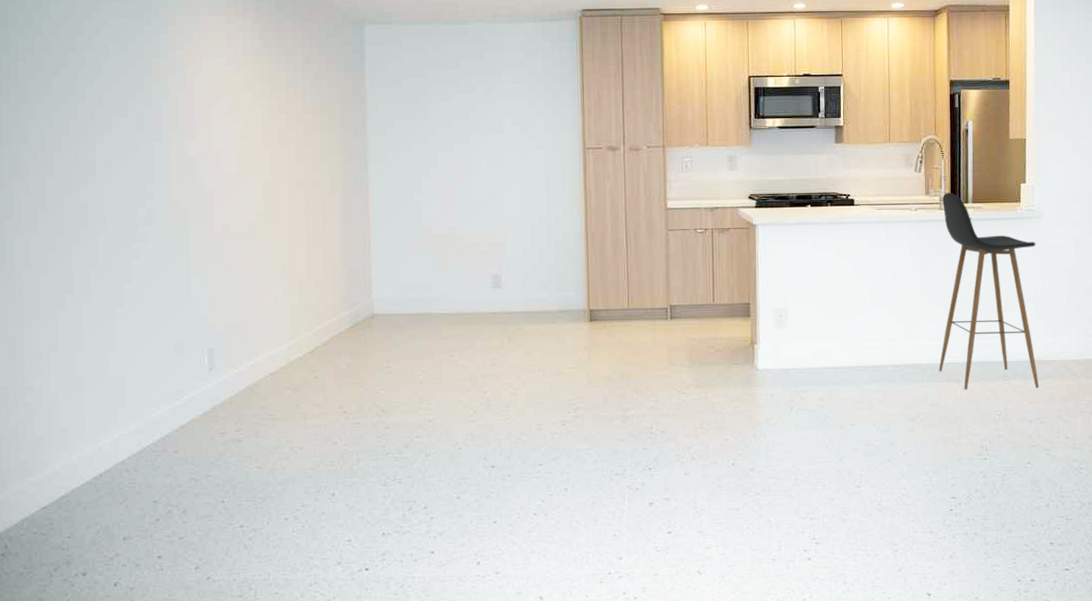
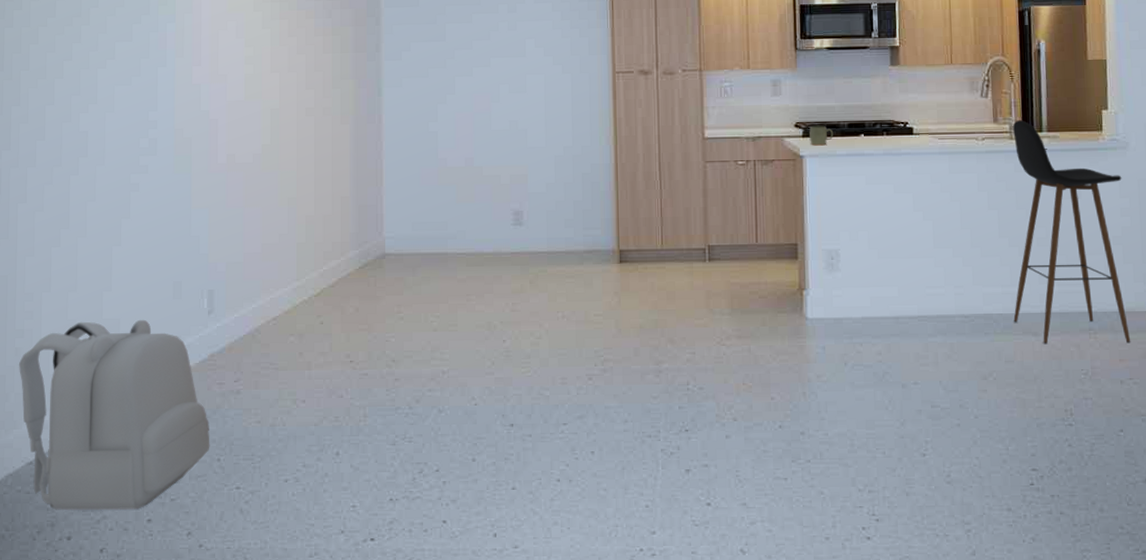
backpack: none [29,376,215,549] -> present [18,319,210,510]
mug: none [762,197,784,216] -> present [809,125,834,146]

